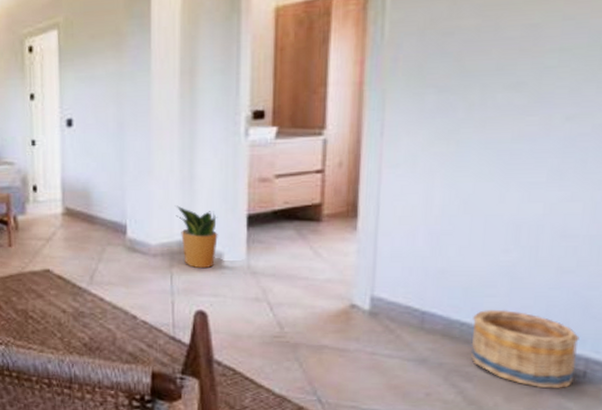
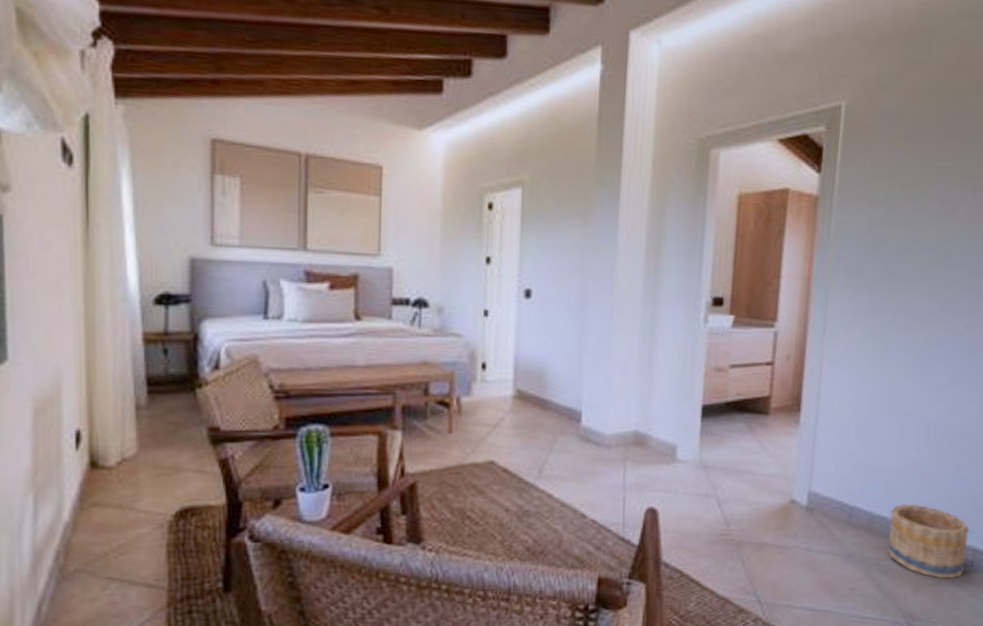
potted plant: present [174,205,218,269] -> none [632,392,674,462]

